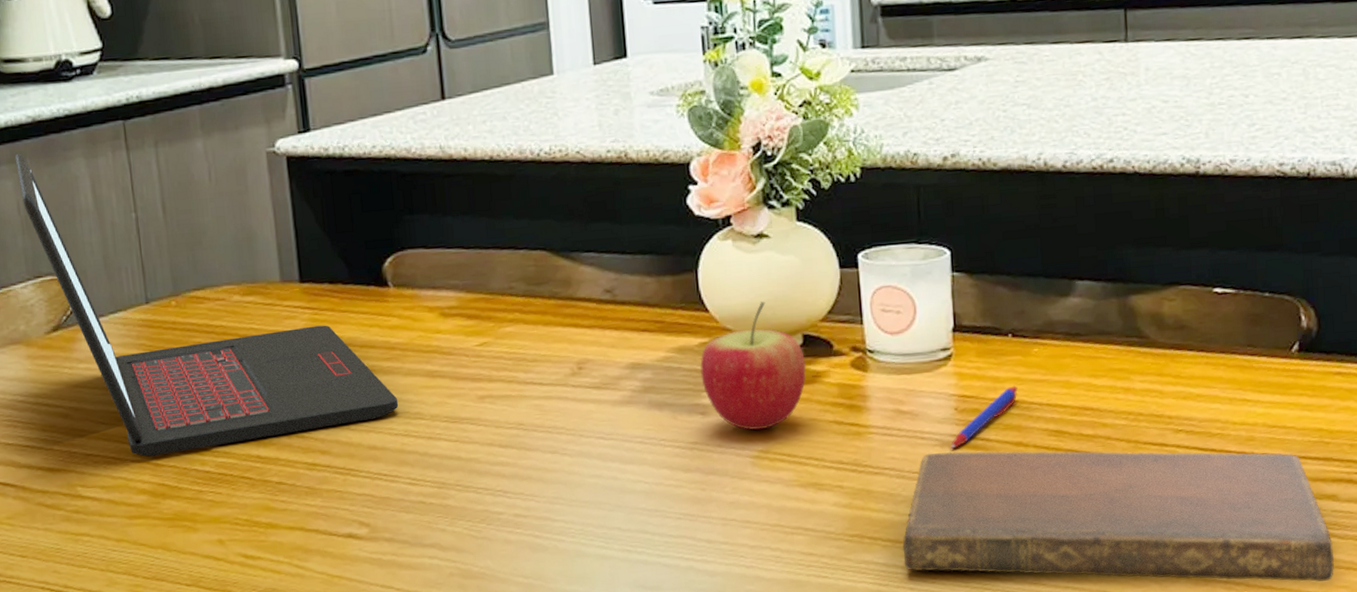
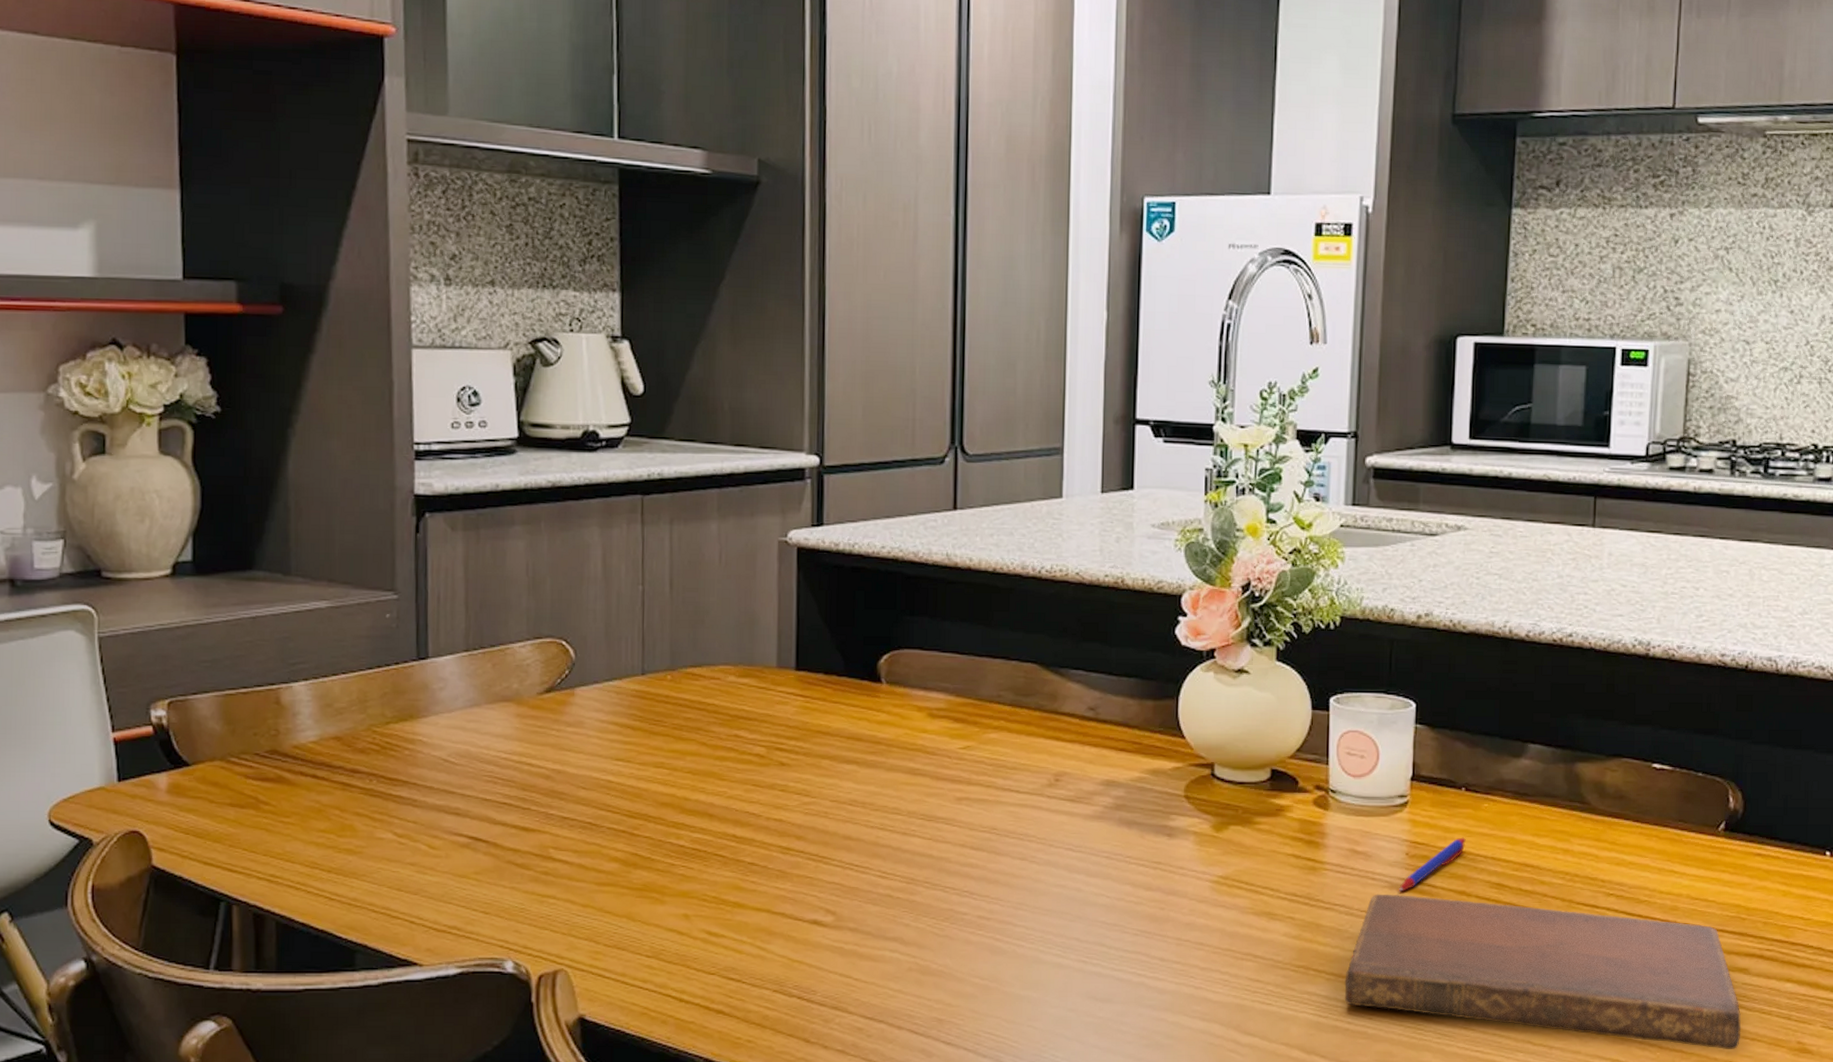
laptop: present [15,153,399,457] -> none [530,515,878,825]
apple: present [700,301,806,431] -> none [1171,733,1271,856]

